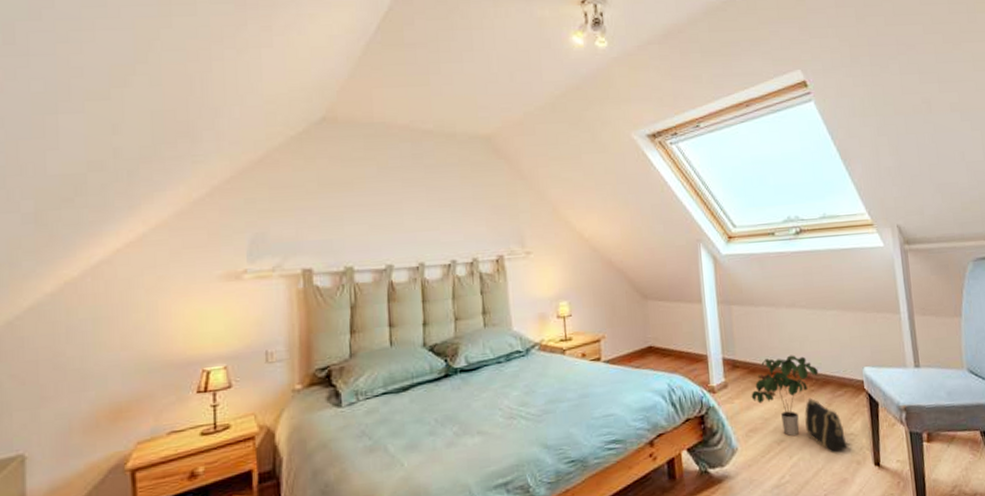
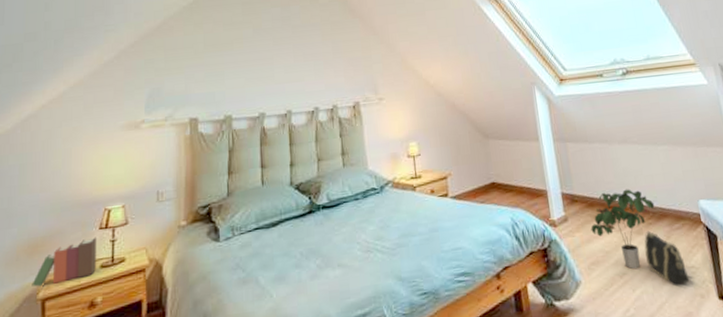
books: none [117,401,196,457] -> present [31,237,97,287]

